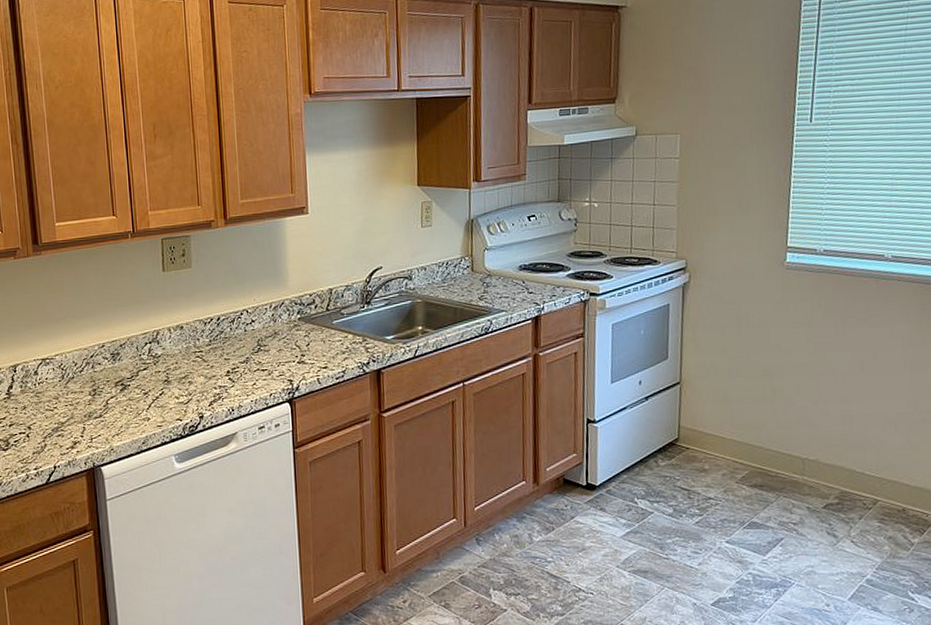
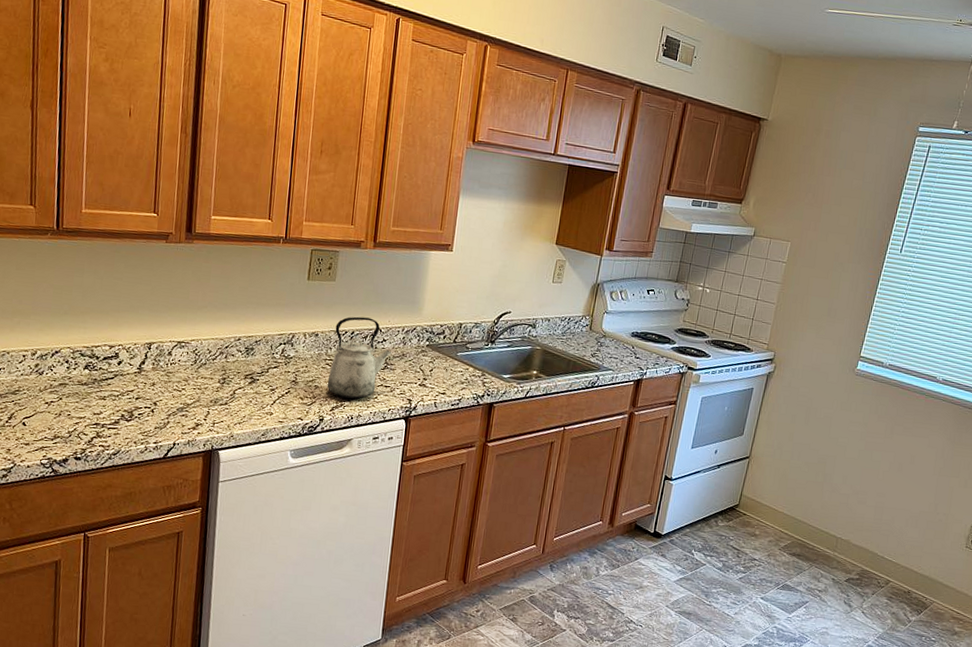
kettle: none [199,300,263,390] -> present [327,316,392,399]

